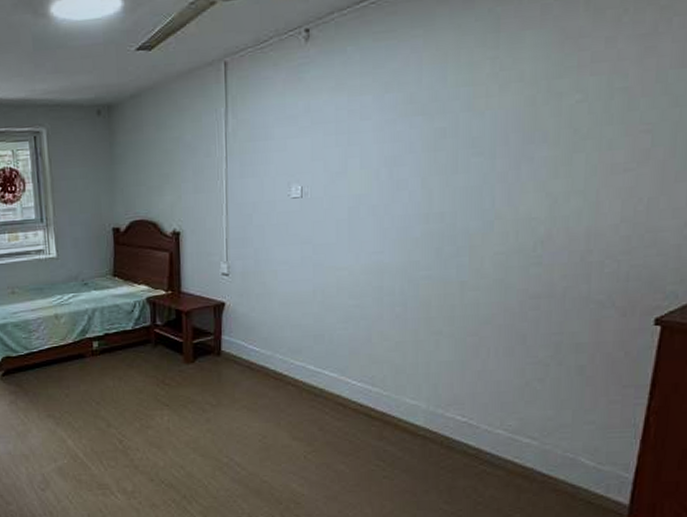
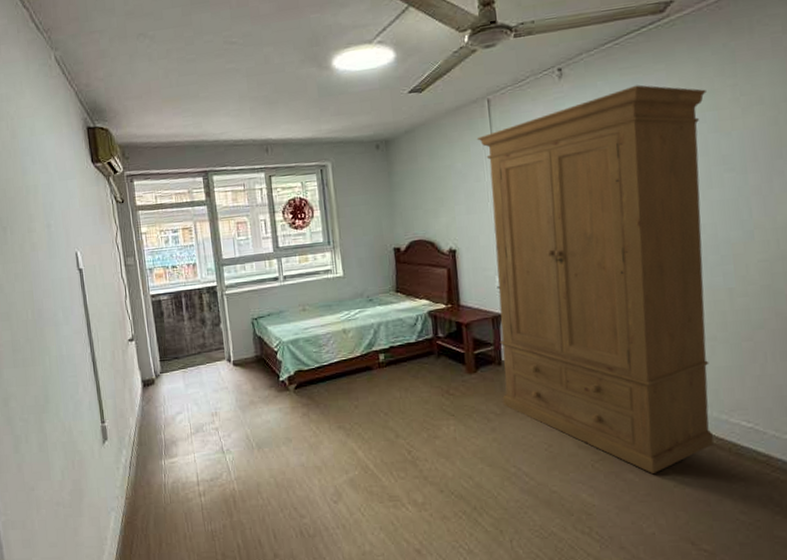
armoire: none [209,52,464,465] -> present [476,84,714,473]

